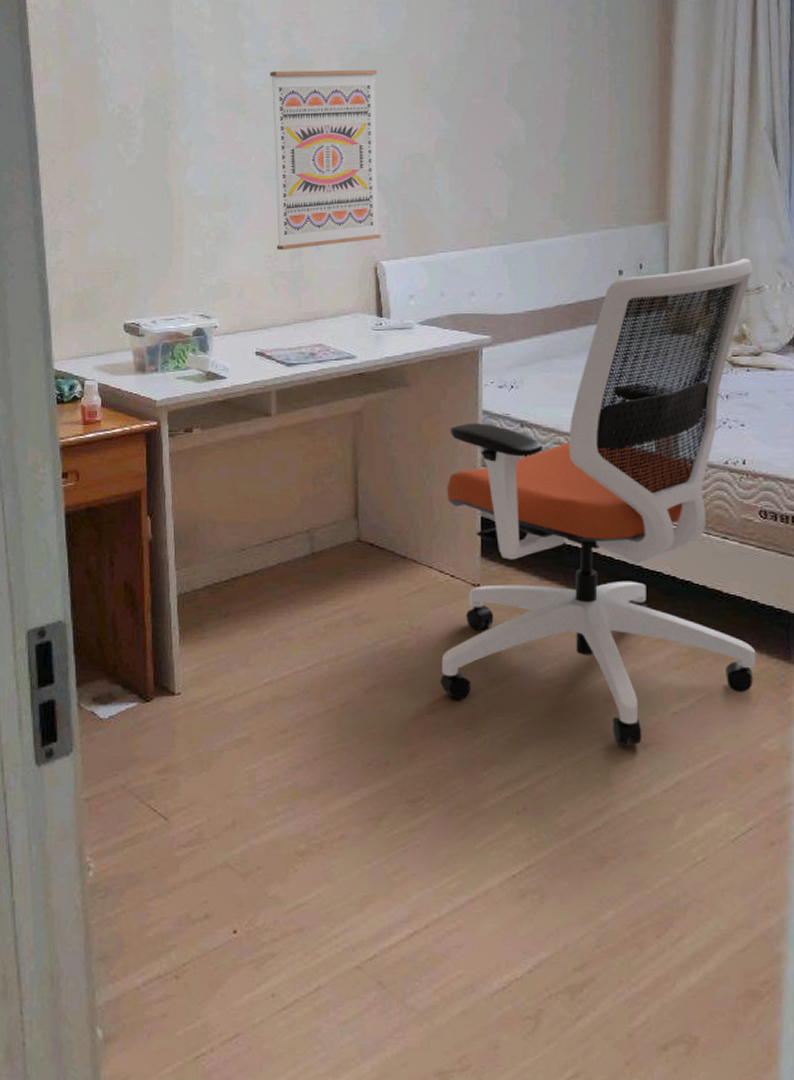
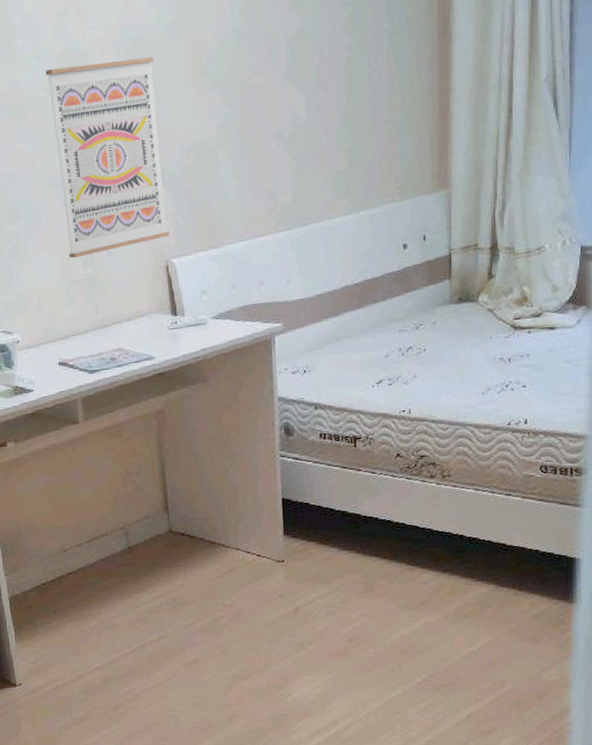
office chair: present [440,258,756,745] -> none [248,219,538,689]

